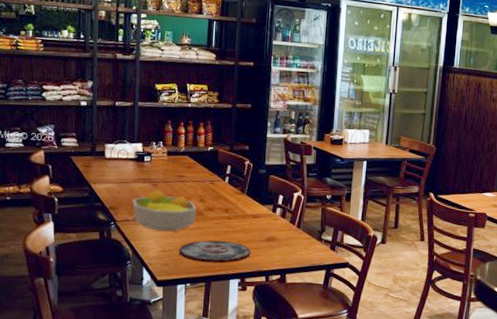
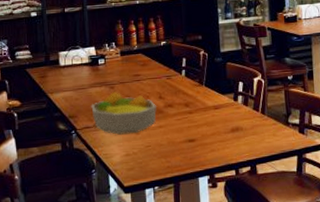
plate: present [179,240,251,264] -> none [143,137,217,163]

